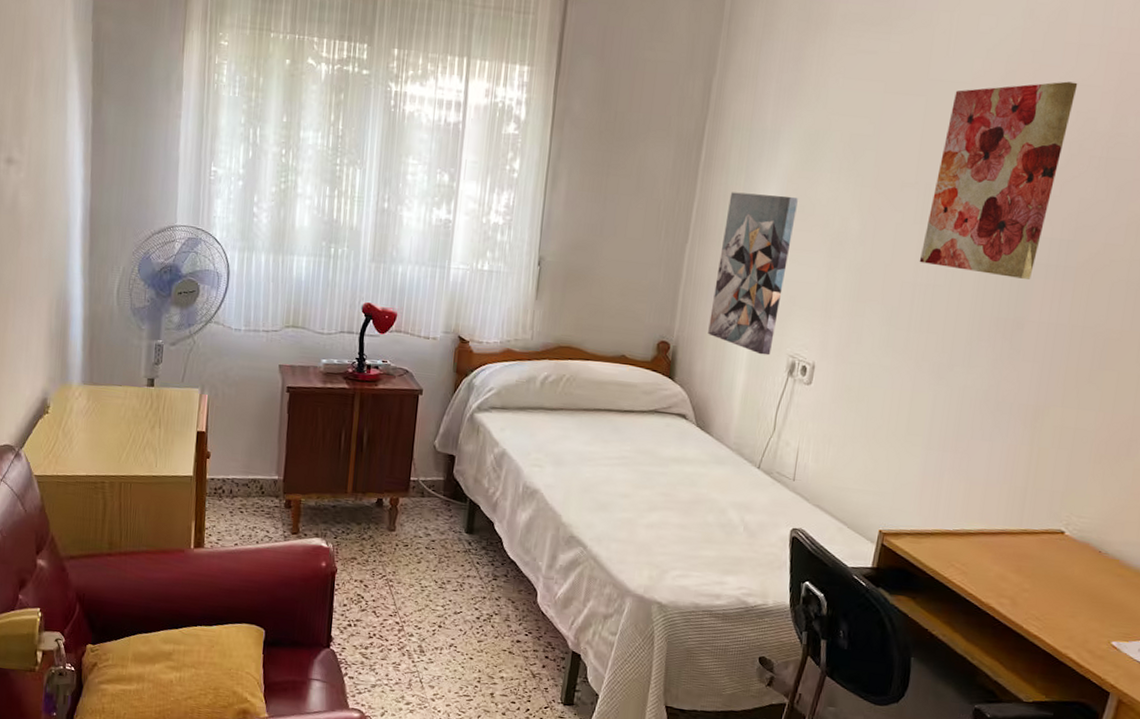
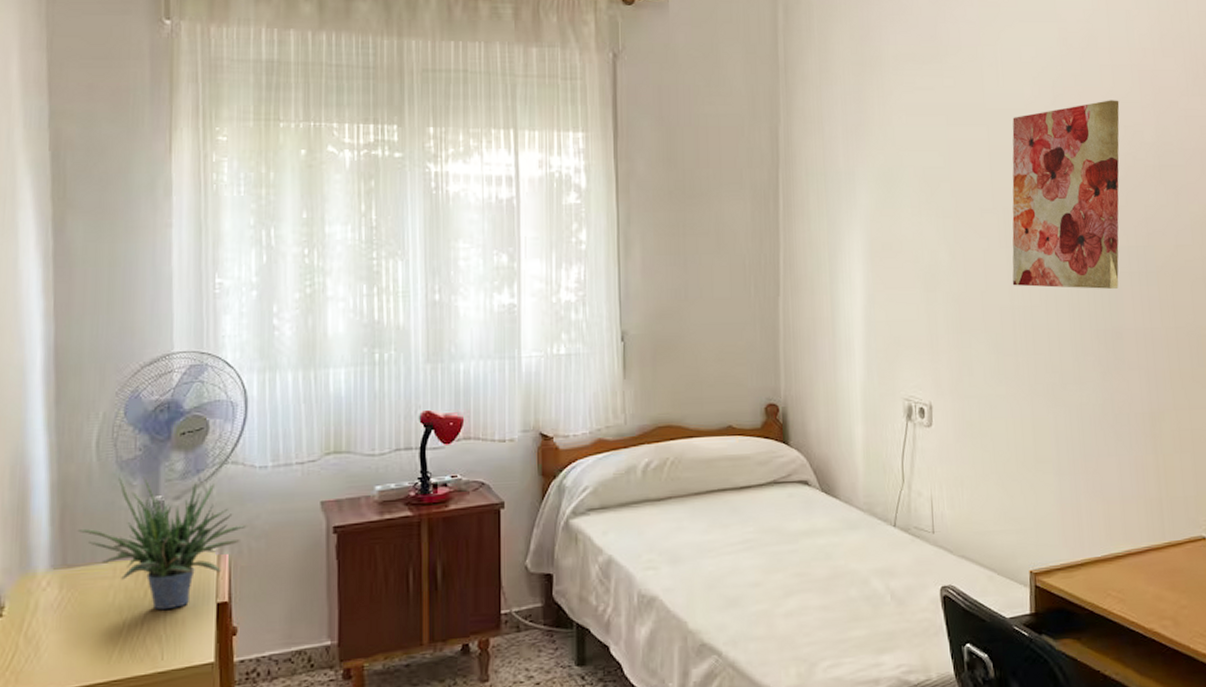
potted plant: none [101,317,224,430] -> present [77,473,249,611]
wall art: present [708,192,798,356] -> none [815,235,885,403]

